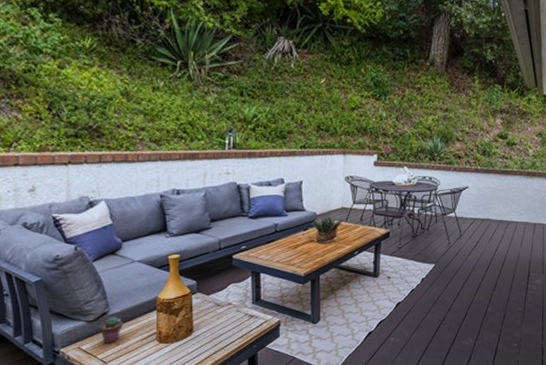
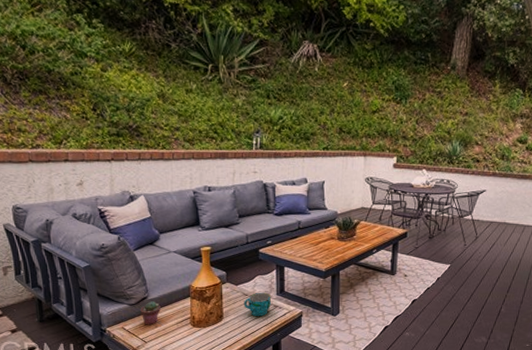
cup: none [216,301,247,328] -> present [244,292,272,316]

